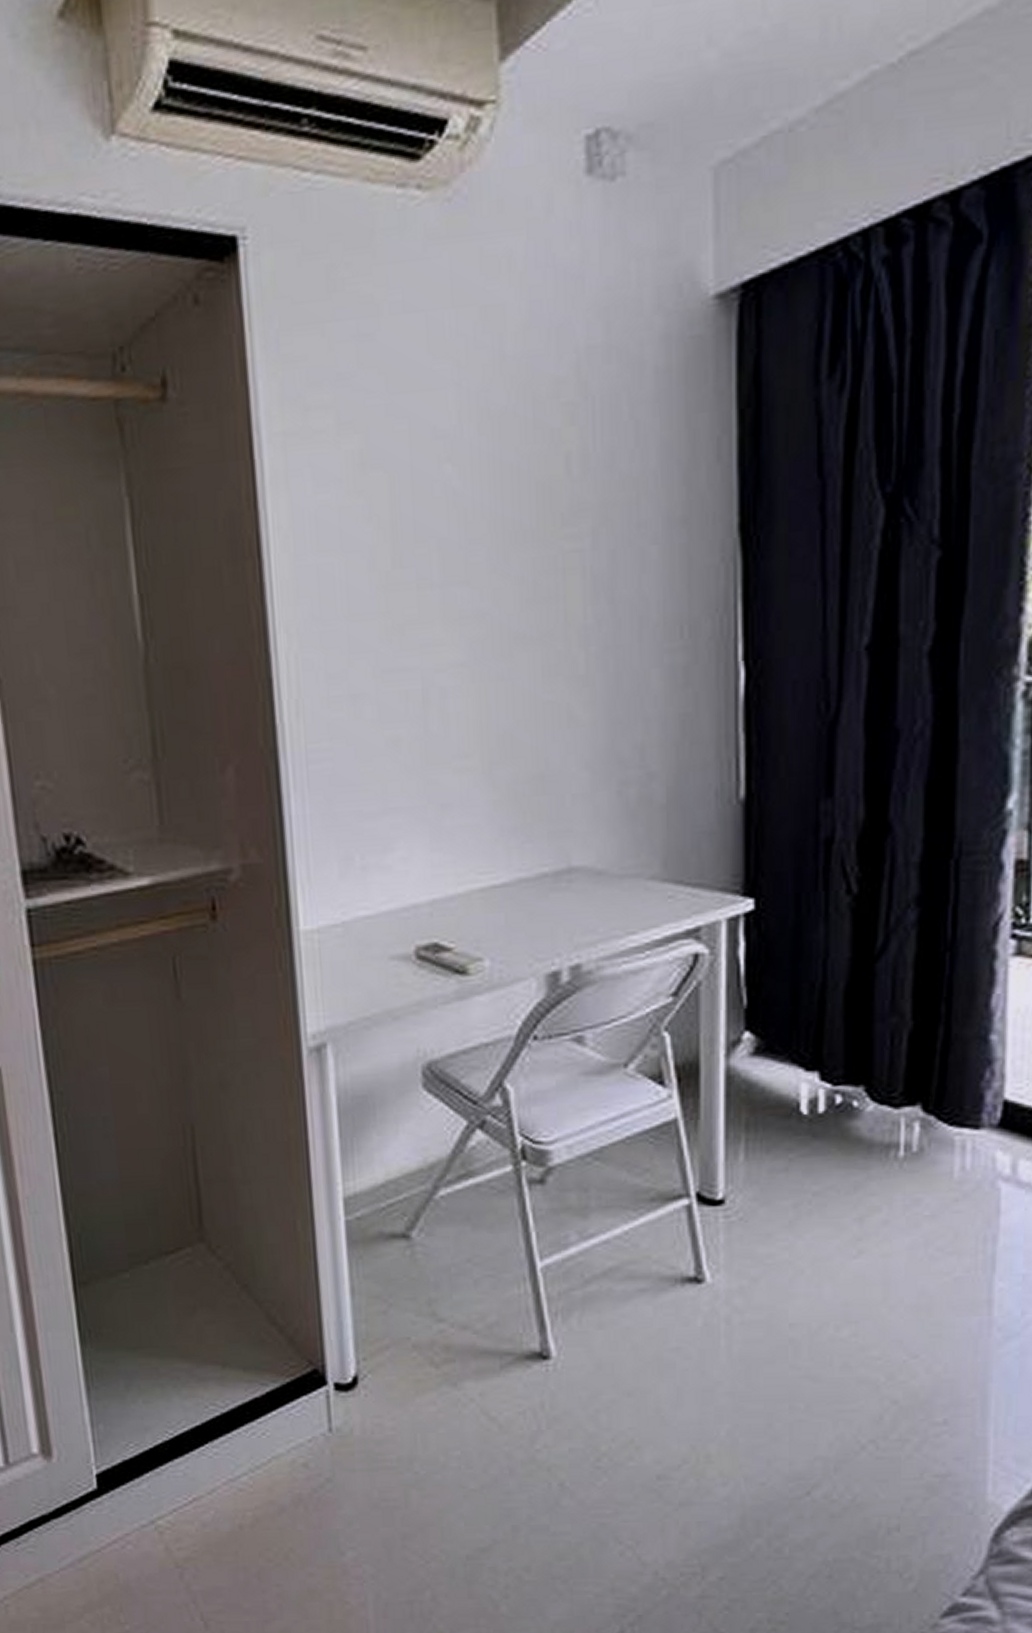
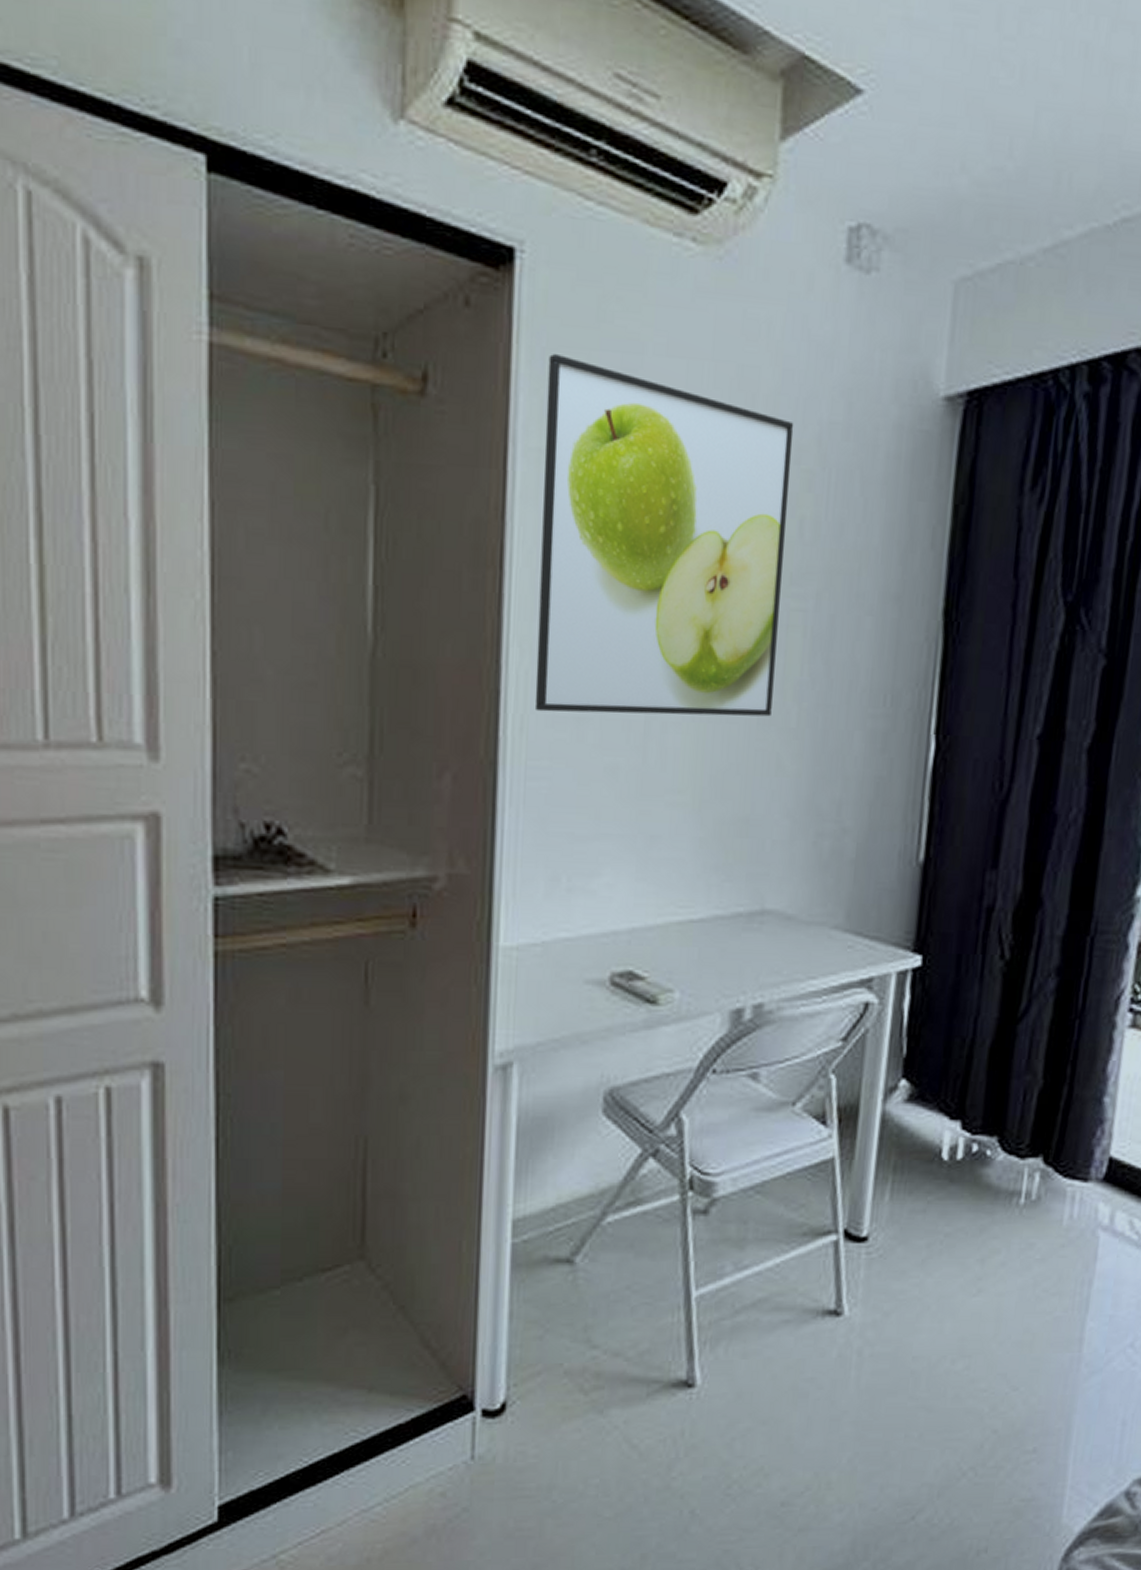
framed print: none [283,333,556,694] -> present [534,353,794,717]

